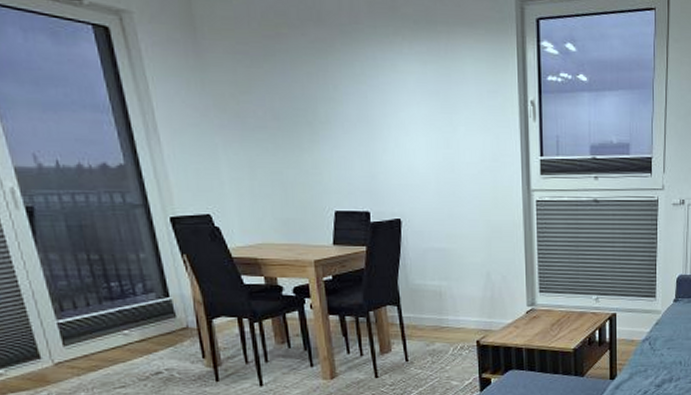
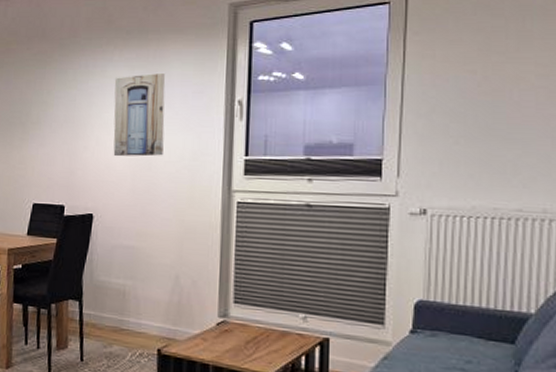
wall art: none [406,70,464,159] -> present [113,73,166,157]

